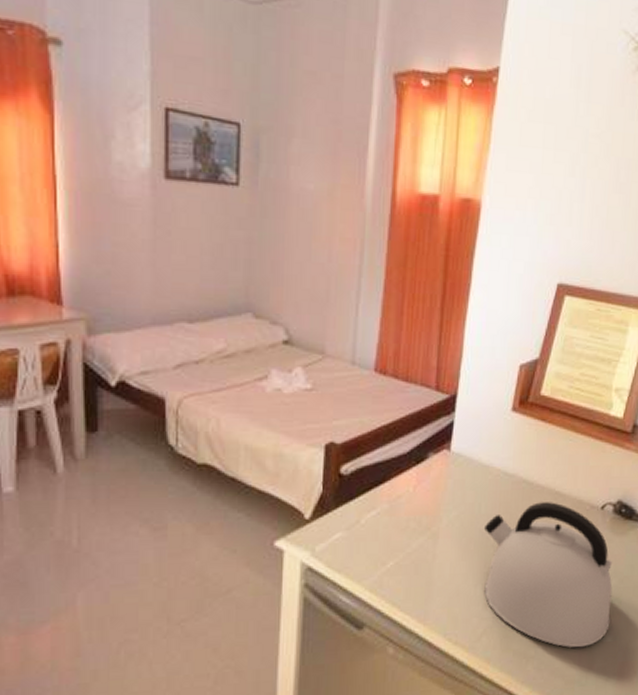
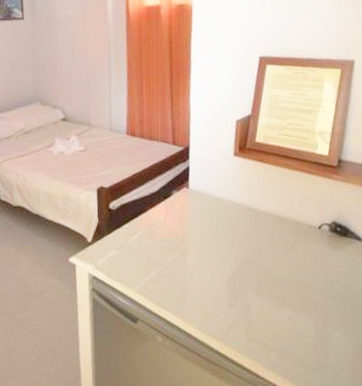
kettle: present [483,502,613,648] -> none [221,224,339,342]

